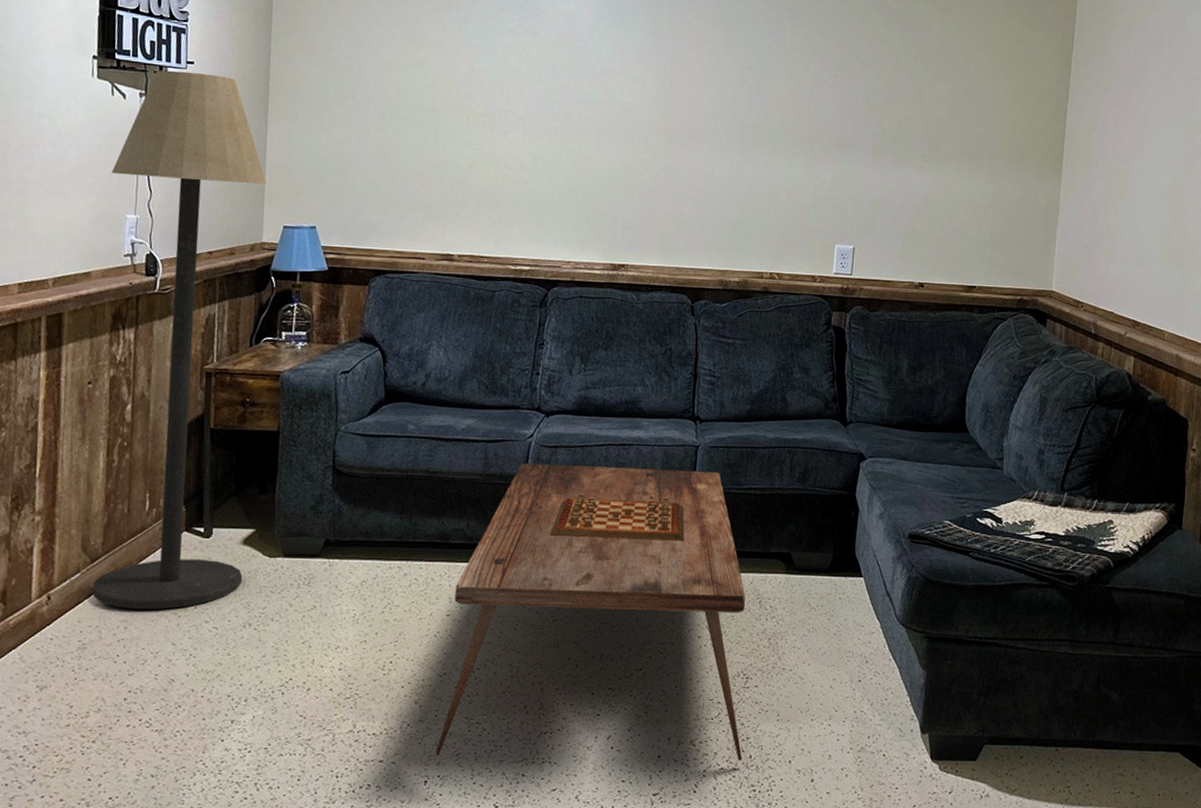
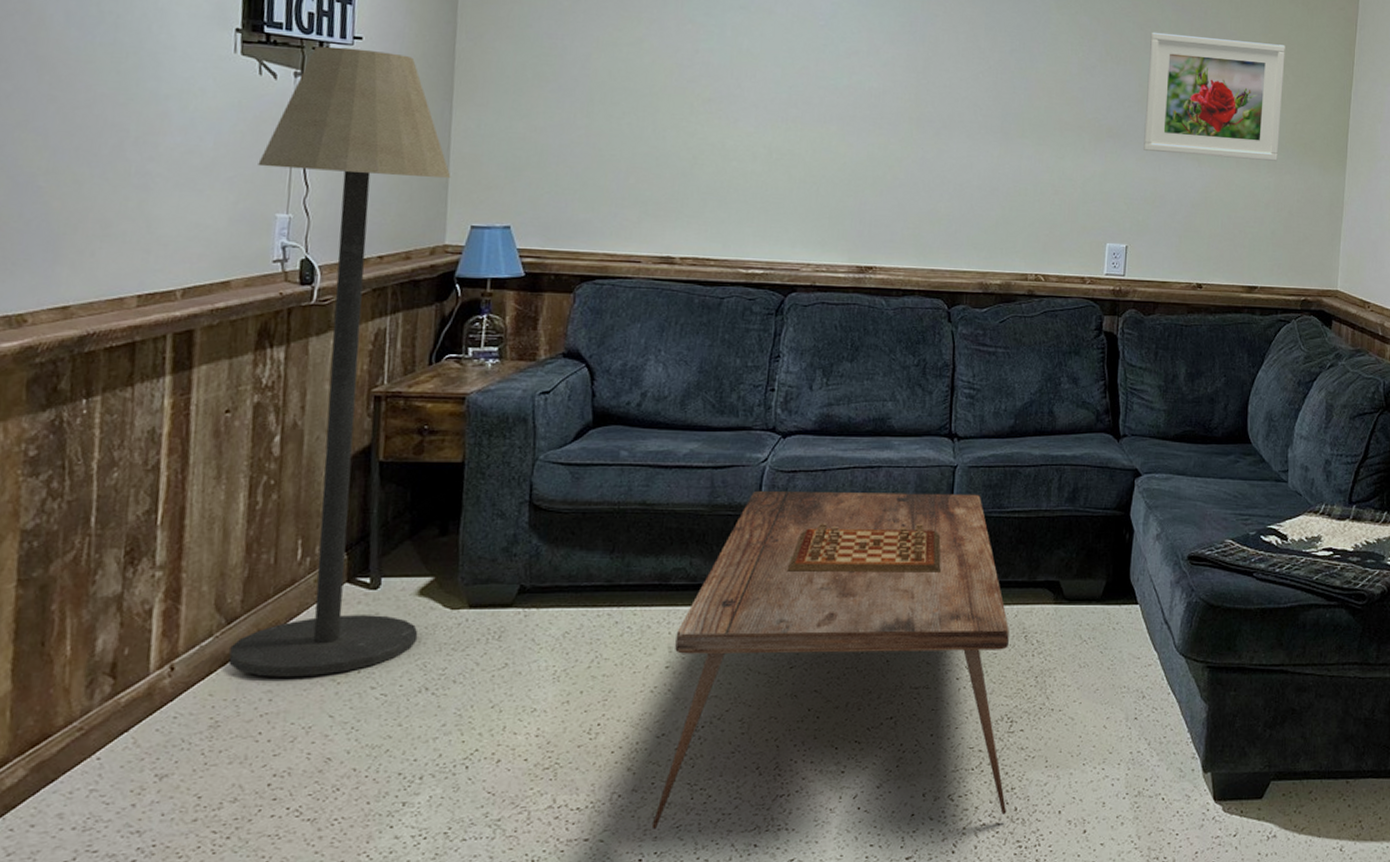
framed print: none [869,48,1005,169] -> present [1142,32,1285,161]

